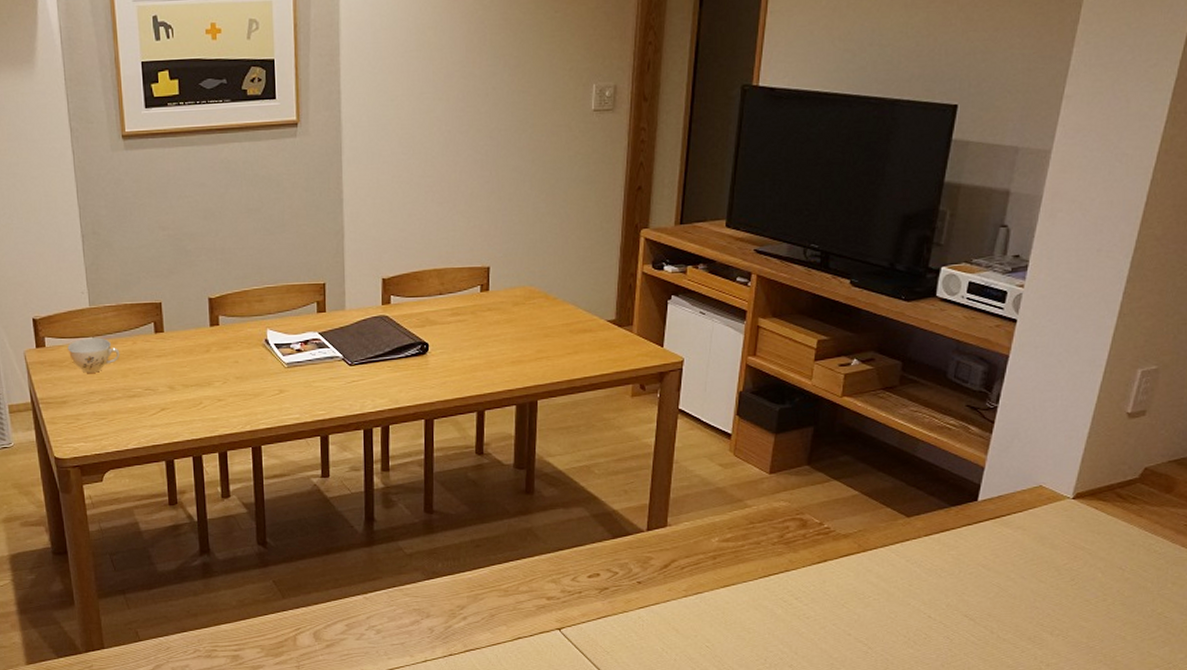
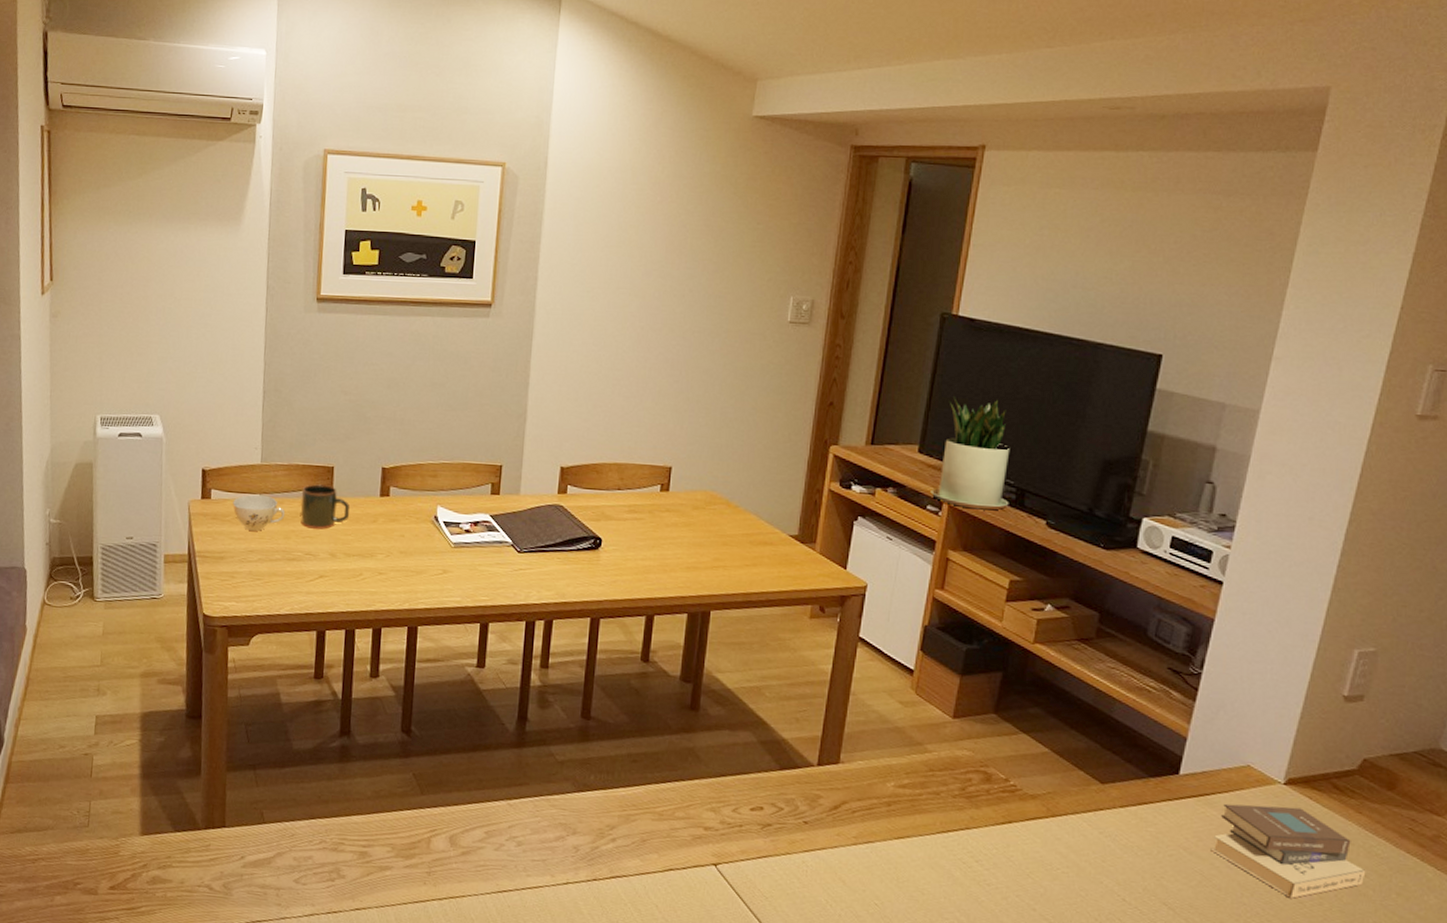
mug: none [133,321,183,365] -> present [300,484,350,529]
planter: none [739,166,815,276] -> present [930,396,1011,511]
books: none [1006,518,1146,598] -> present [1210,803,1366,899]

